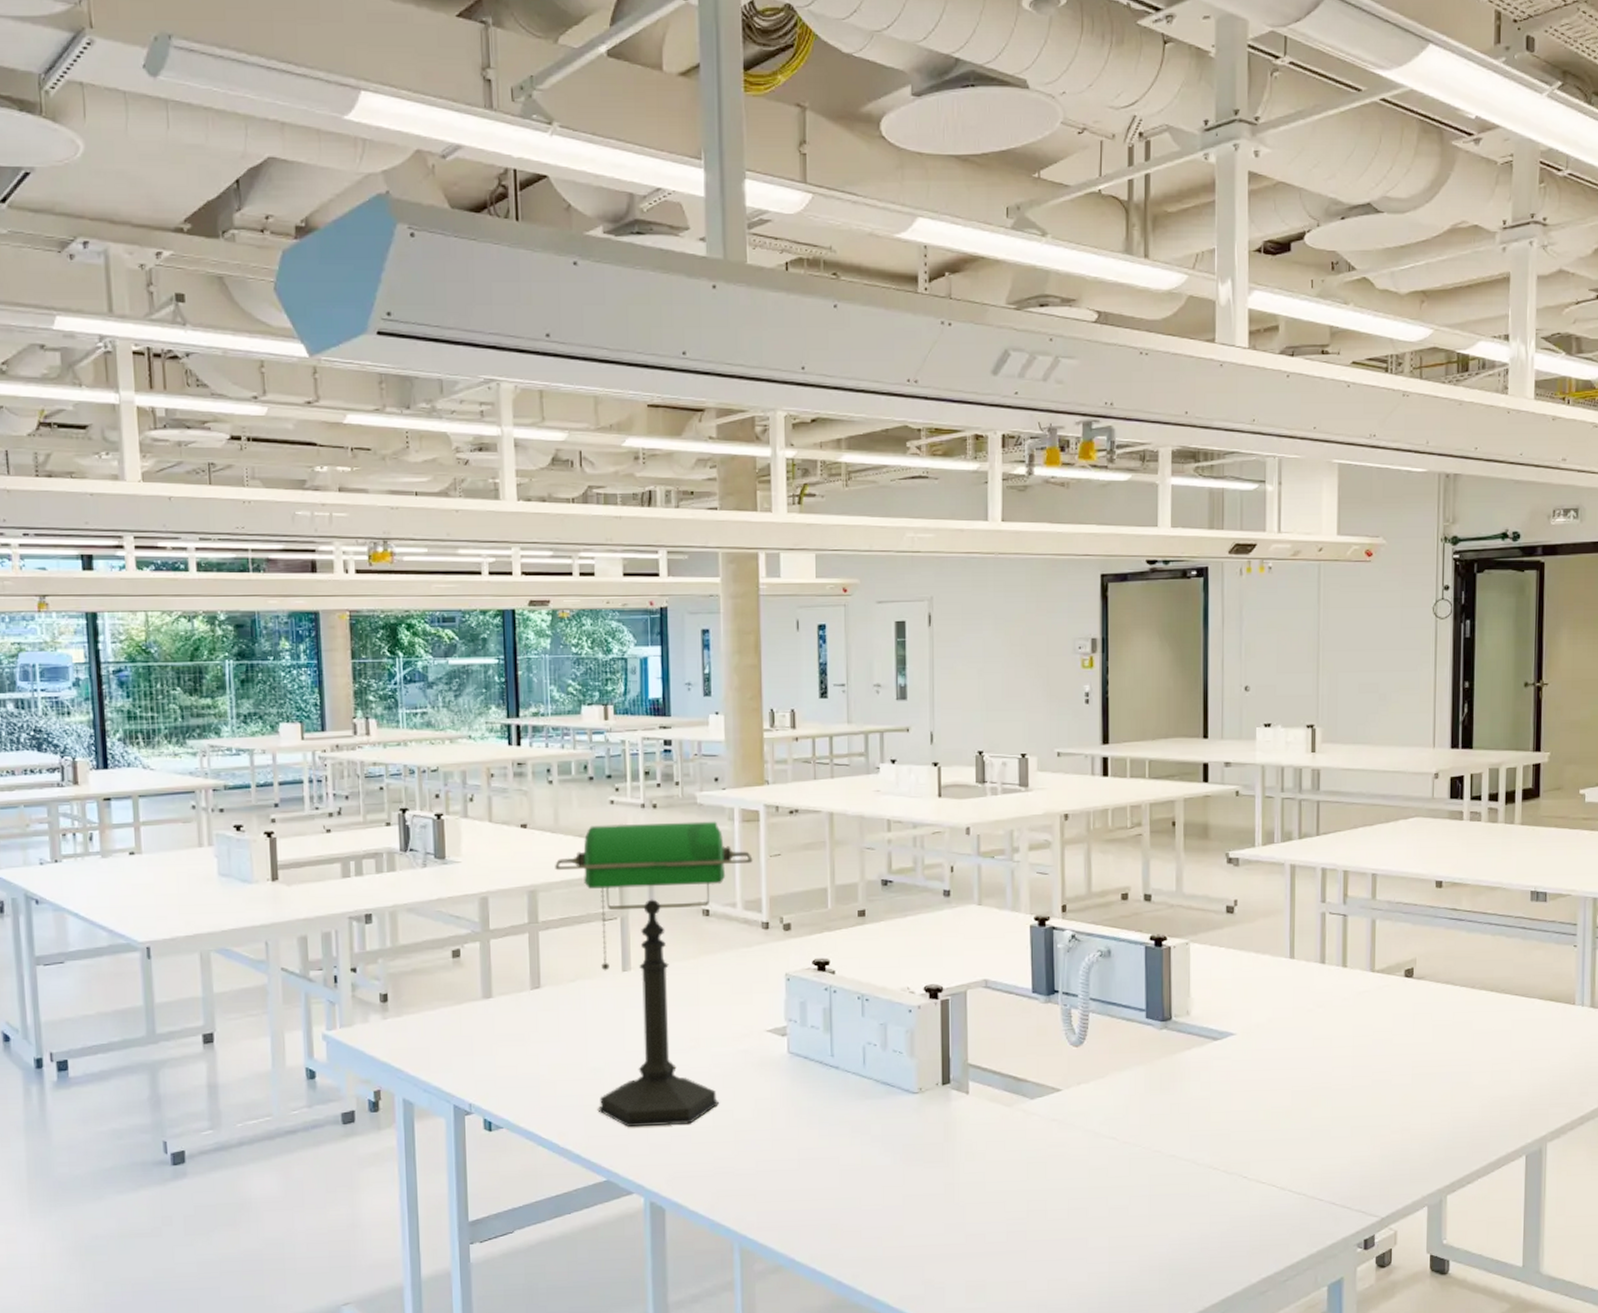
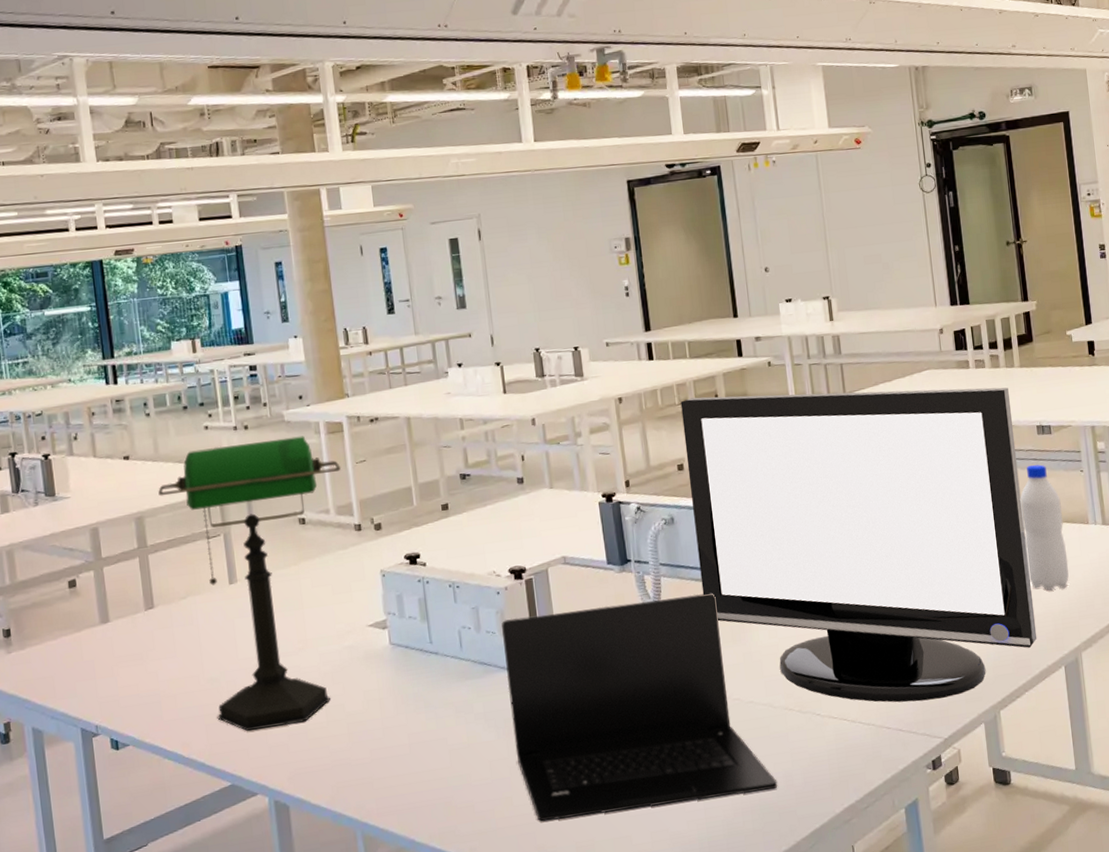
laptop: none [910,1034,1192,1256] -> present [502,593,778,822]
monitor: none [1132,822,1505,1176] -> present [680,387,1037,703]
water bottle: none [1499,934,1547,1072] -> present [1020,464,1069,590]

